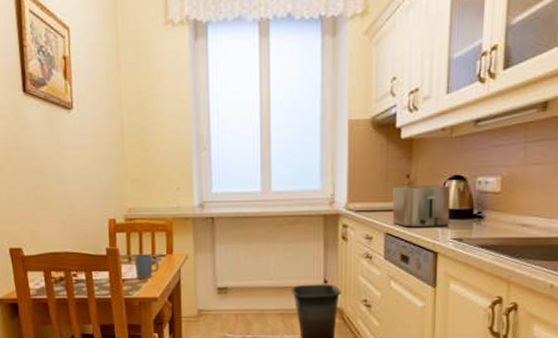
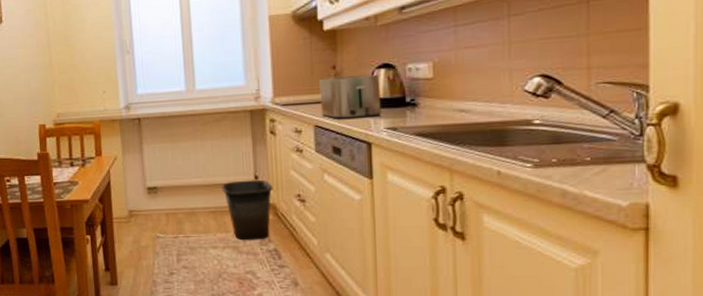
mug: present [134,254,160,279] -> none [64,157,90,182]

